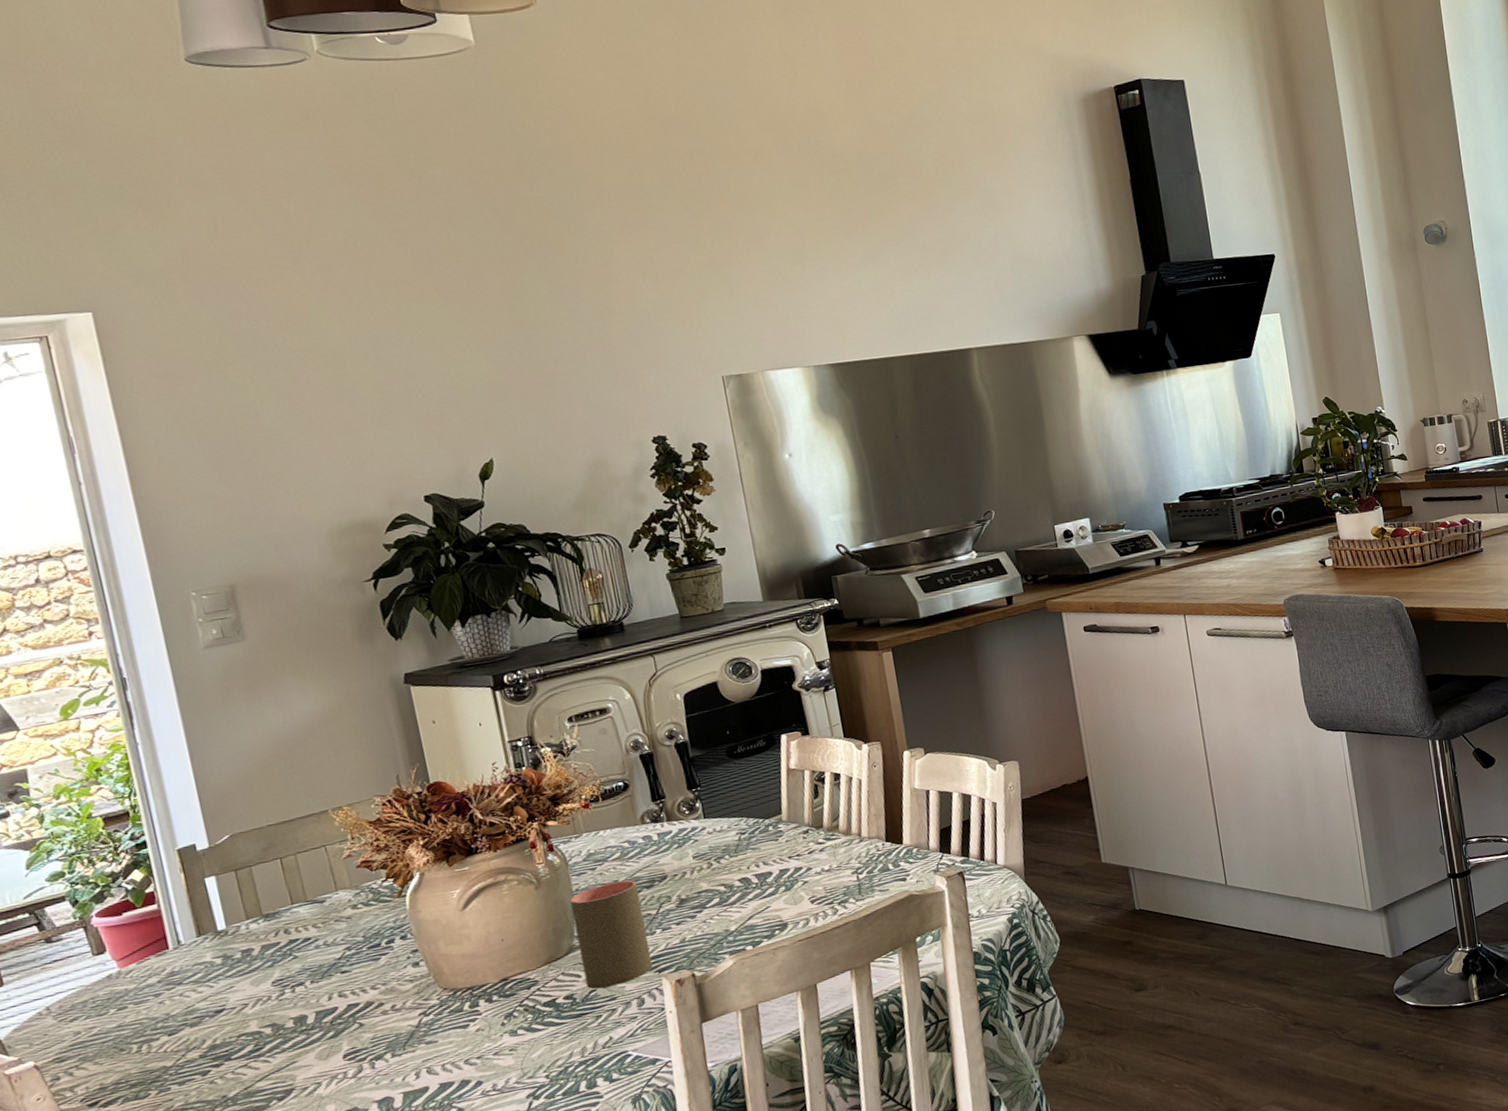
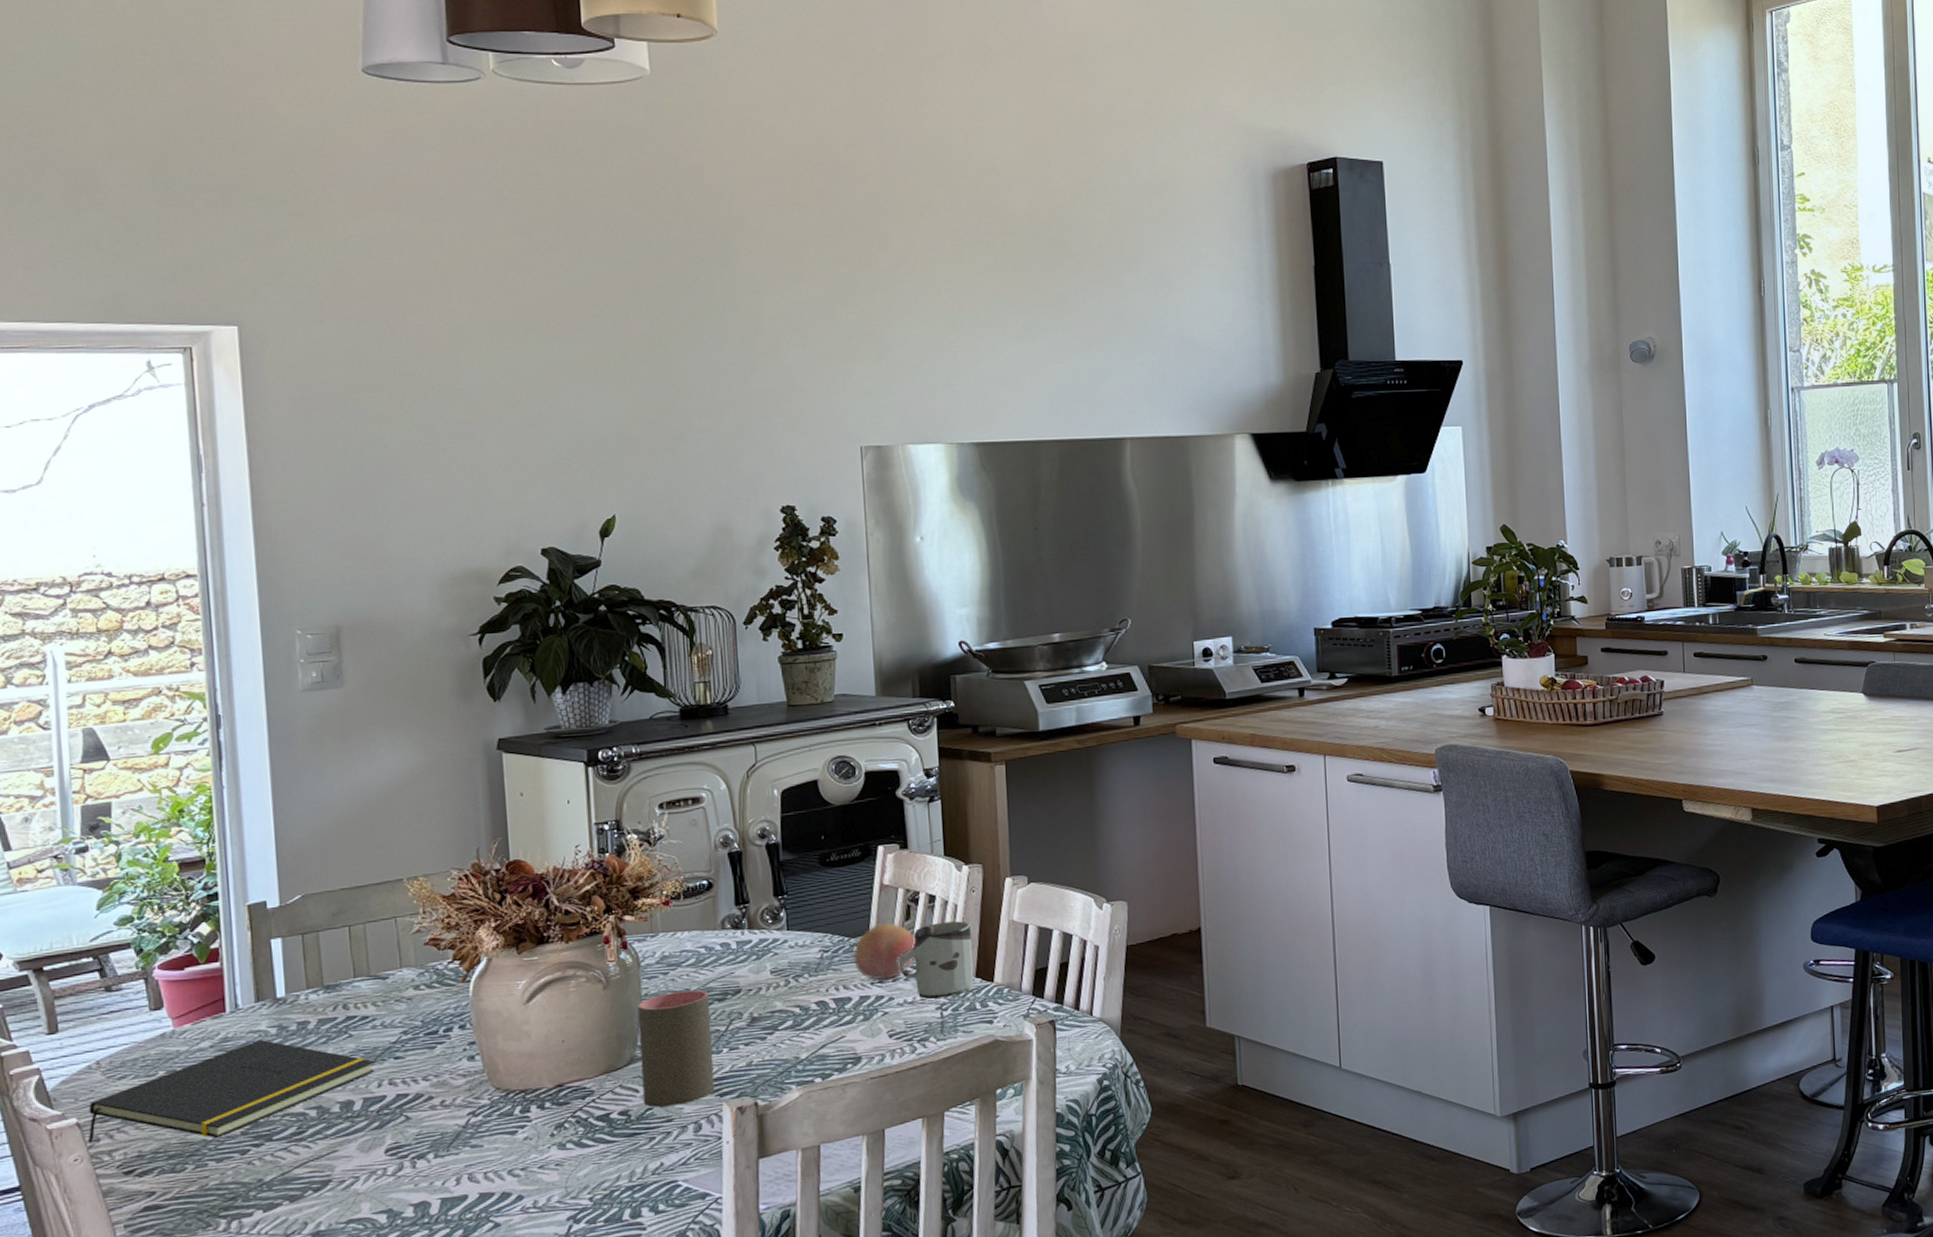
notepad: none [44,969,324,1083] -> present [88,1039,376,1143]
fruit: none [769,802,828,855] -> present [853,923,916,981]
cup: none [811,793,885,866] -> present [898,921,974,999]

